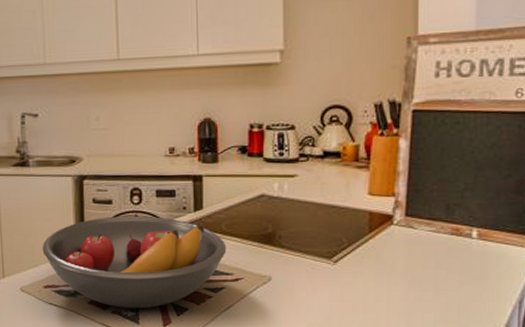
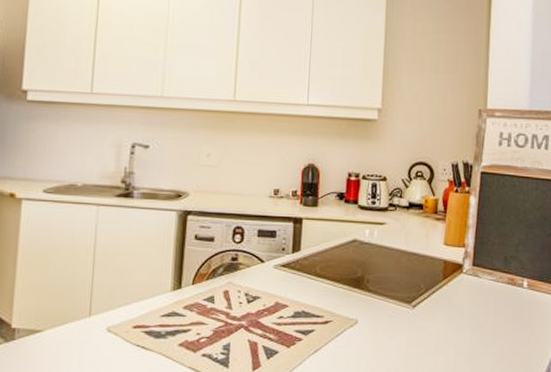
fruit bowl: present [42,215,227,308] -> none [136,254,320,351]

